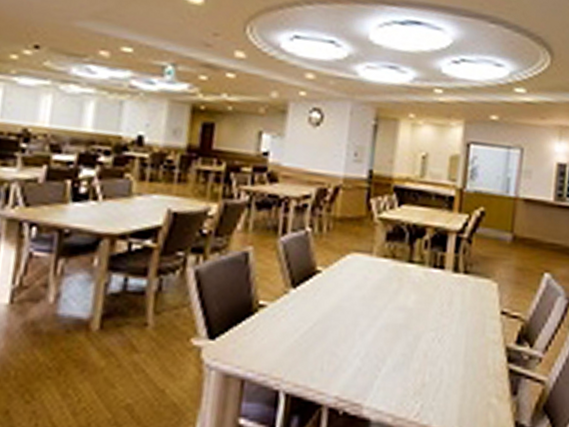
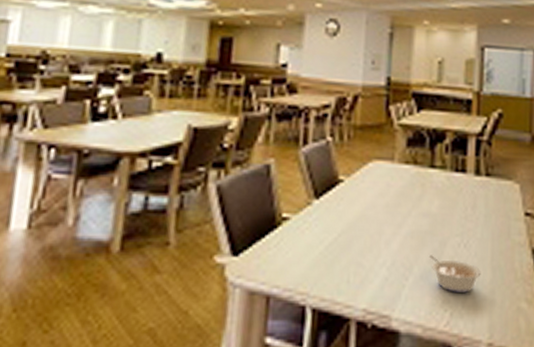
legume: none [402,348,454,386] -> present [428,255,481,293]

